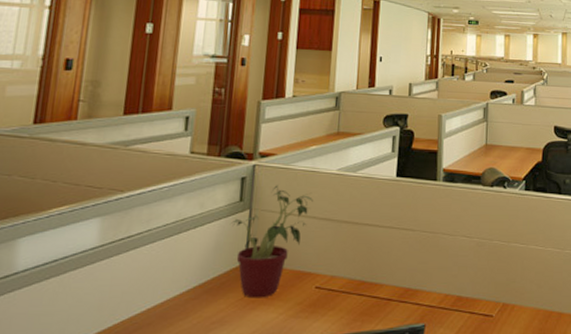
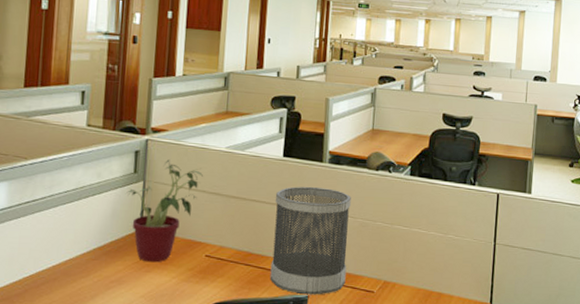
wastebasket: none [384,206,467,324] -> present [270,186,351,295]

